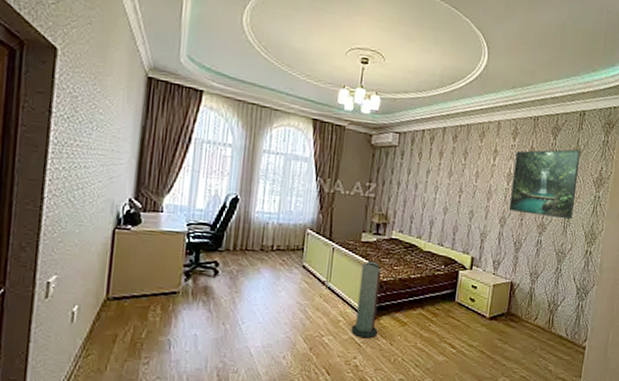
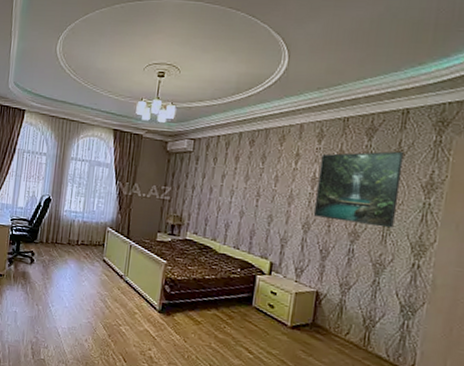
air purifier: present [350,261,382,339] -> none [146,259,176,333]

